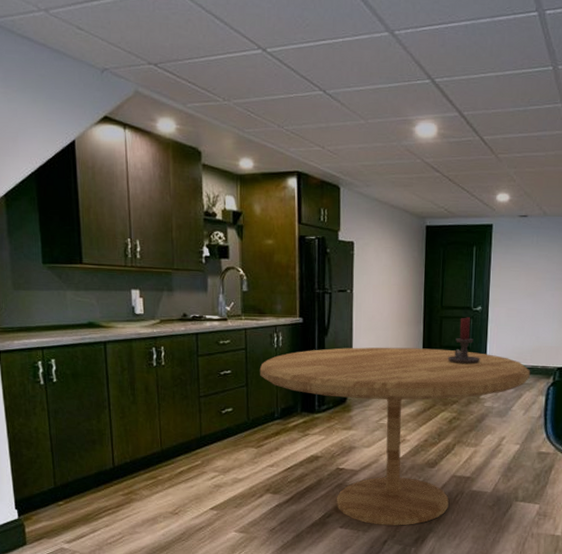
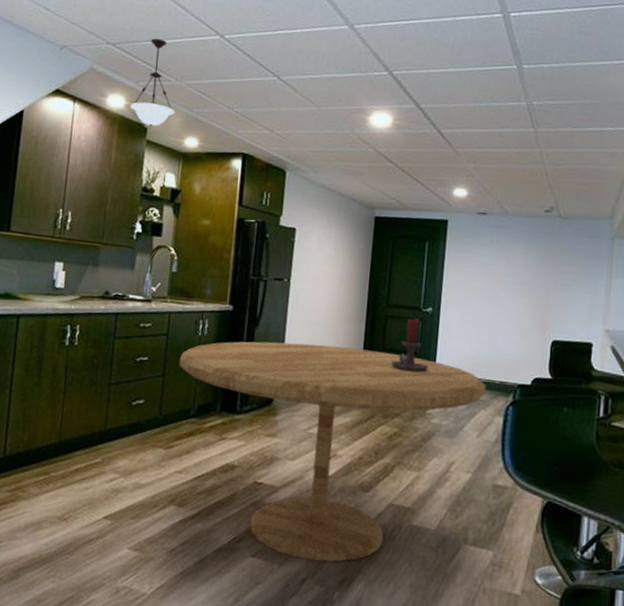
pendant light: none [182,56,227,150] -> present [130,38,175,127]

